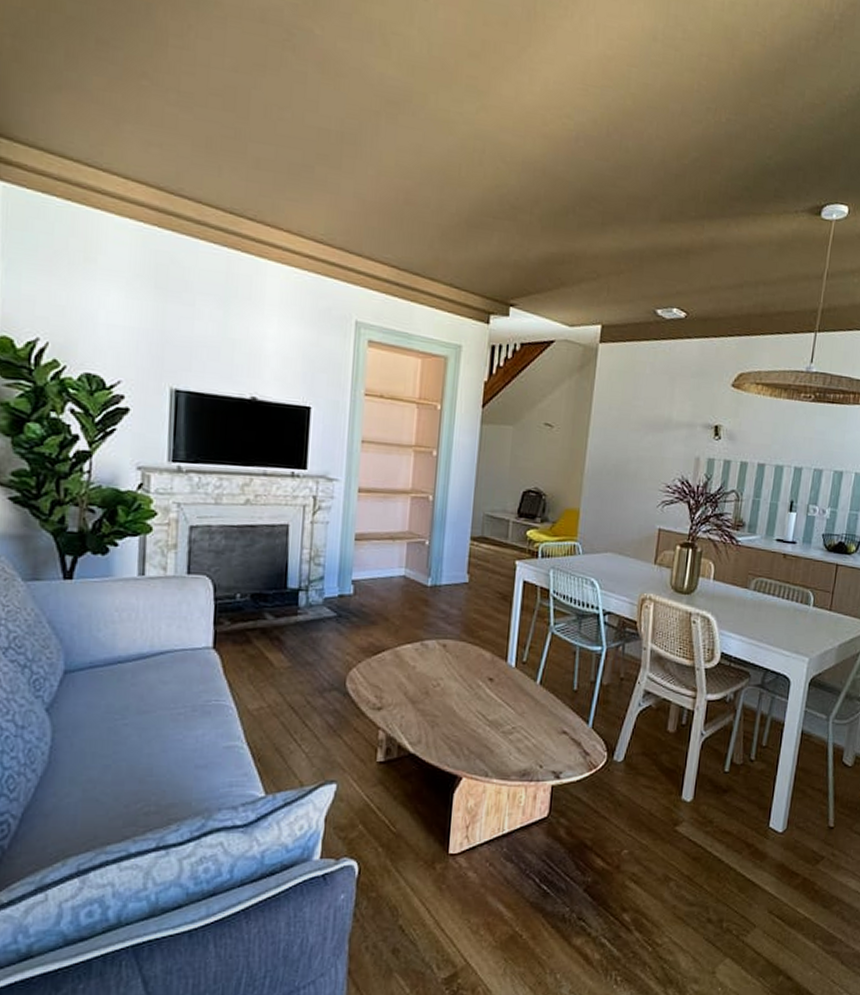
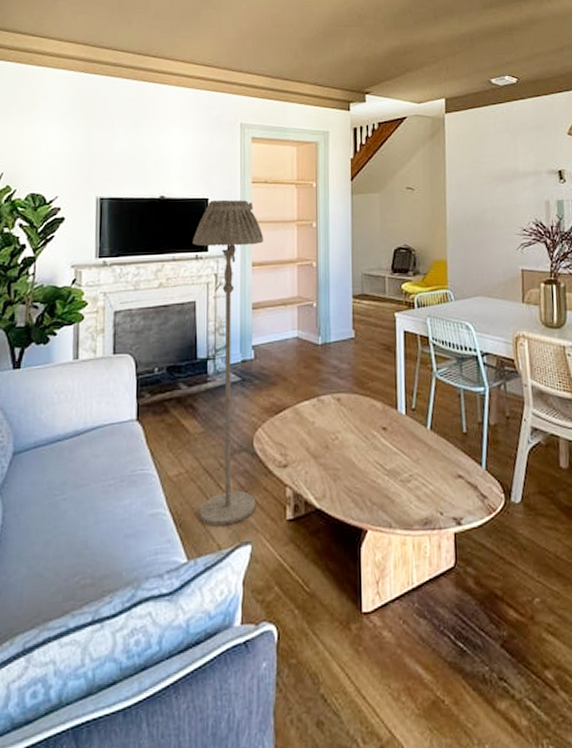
floor lamp: none [280,409,375,763] -> present [192,199,264,526]

